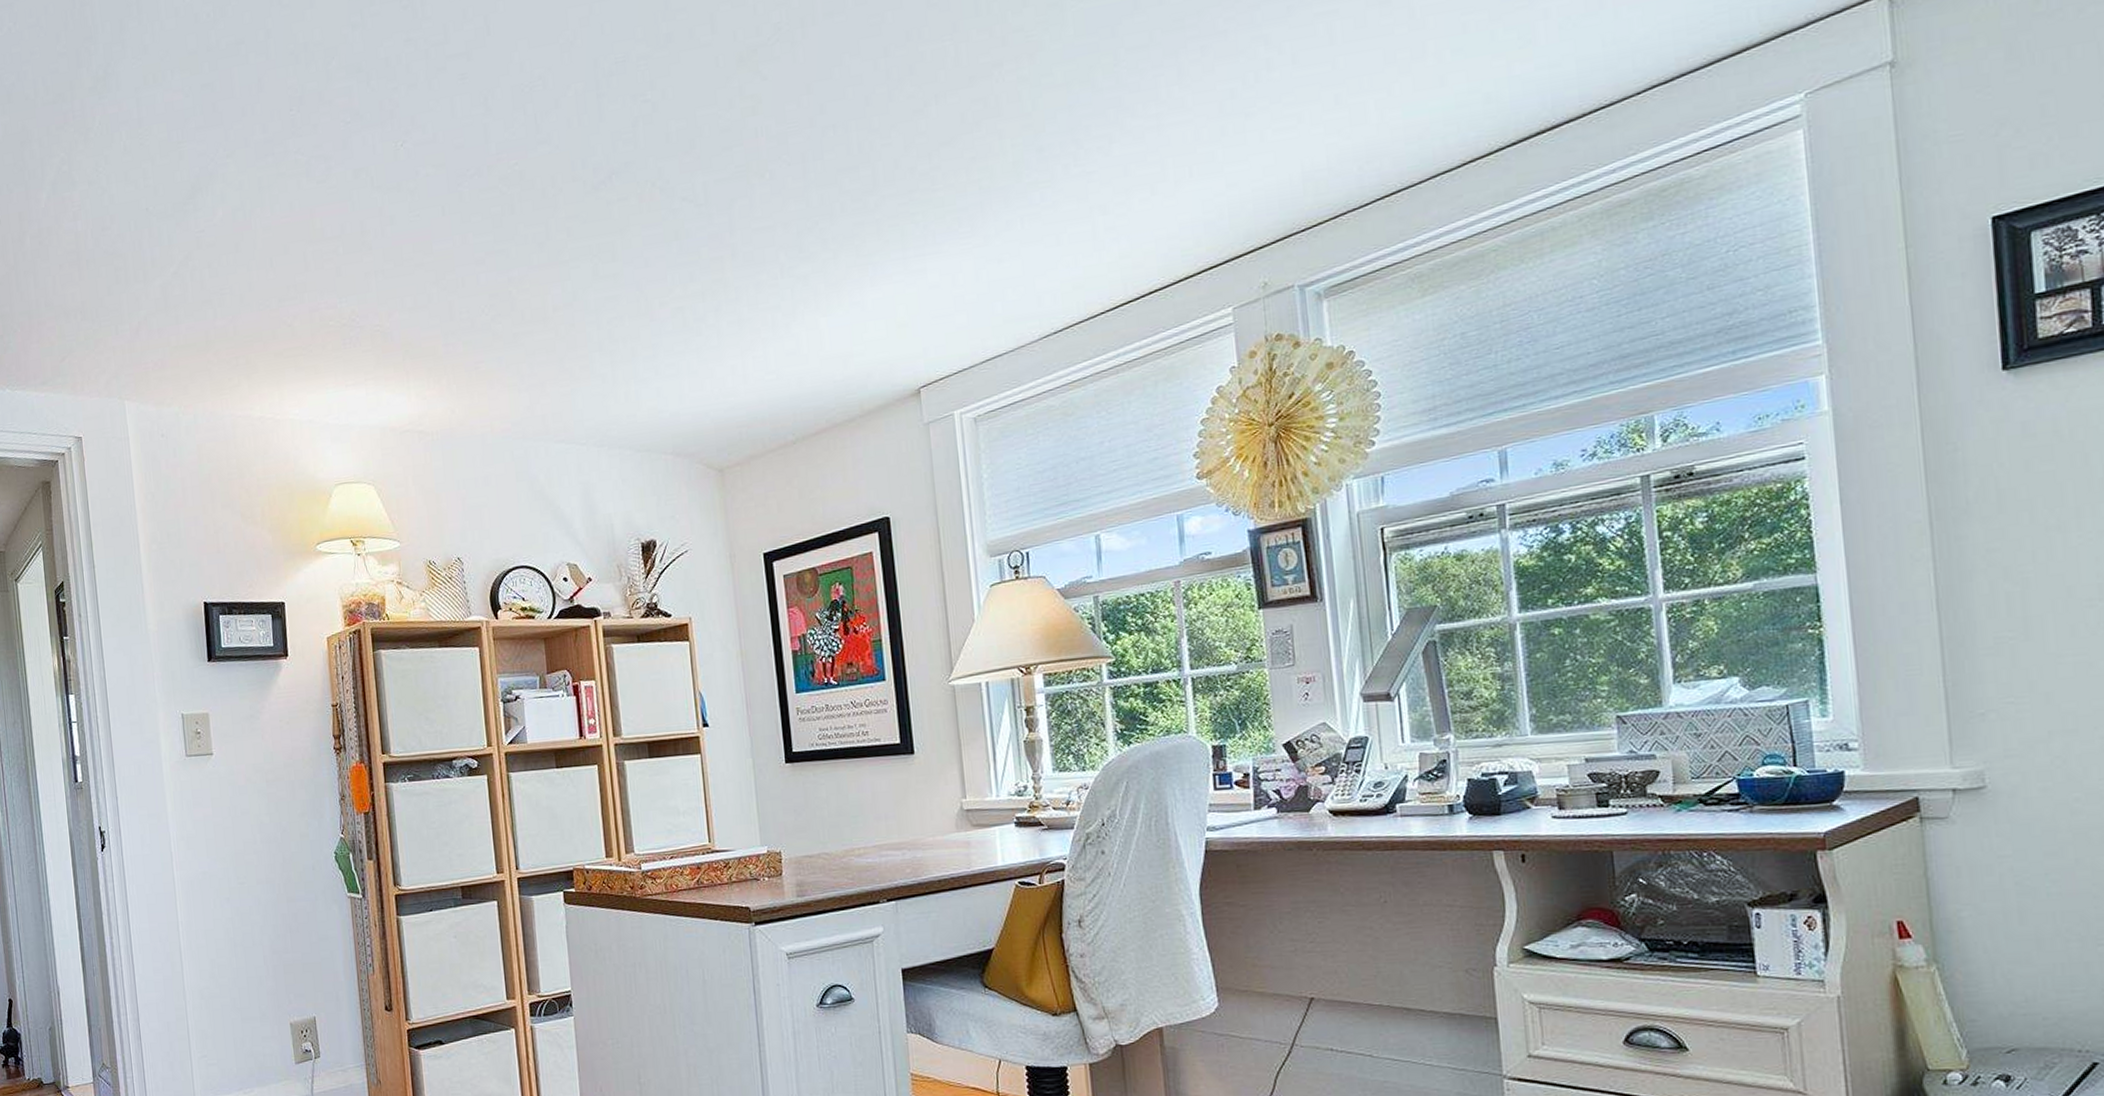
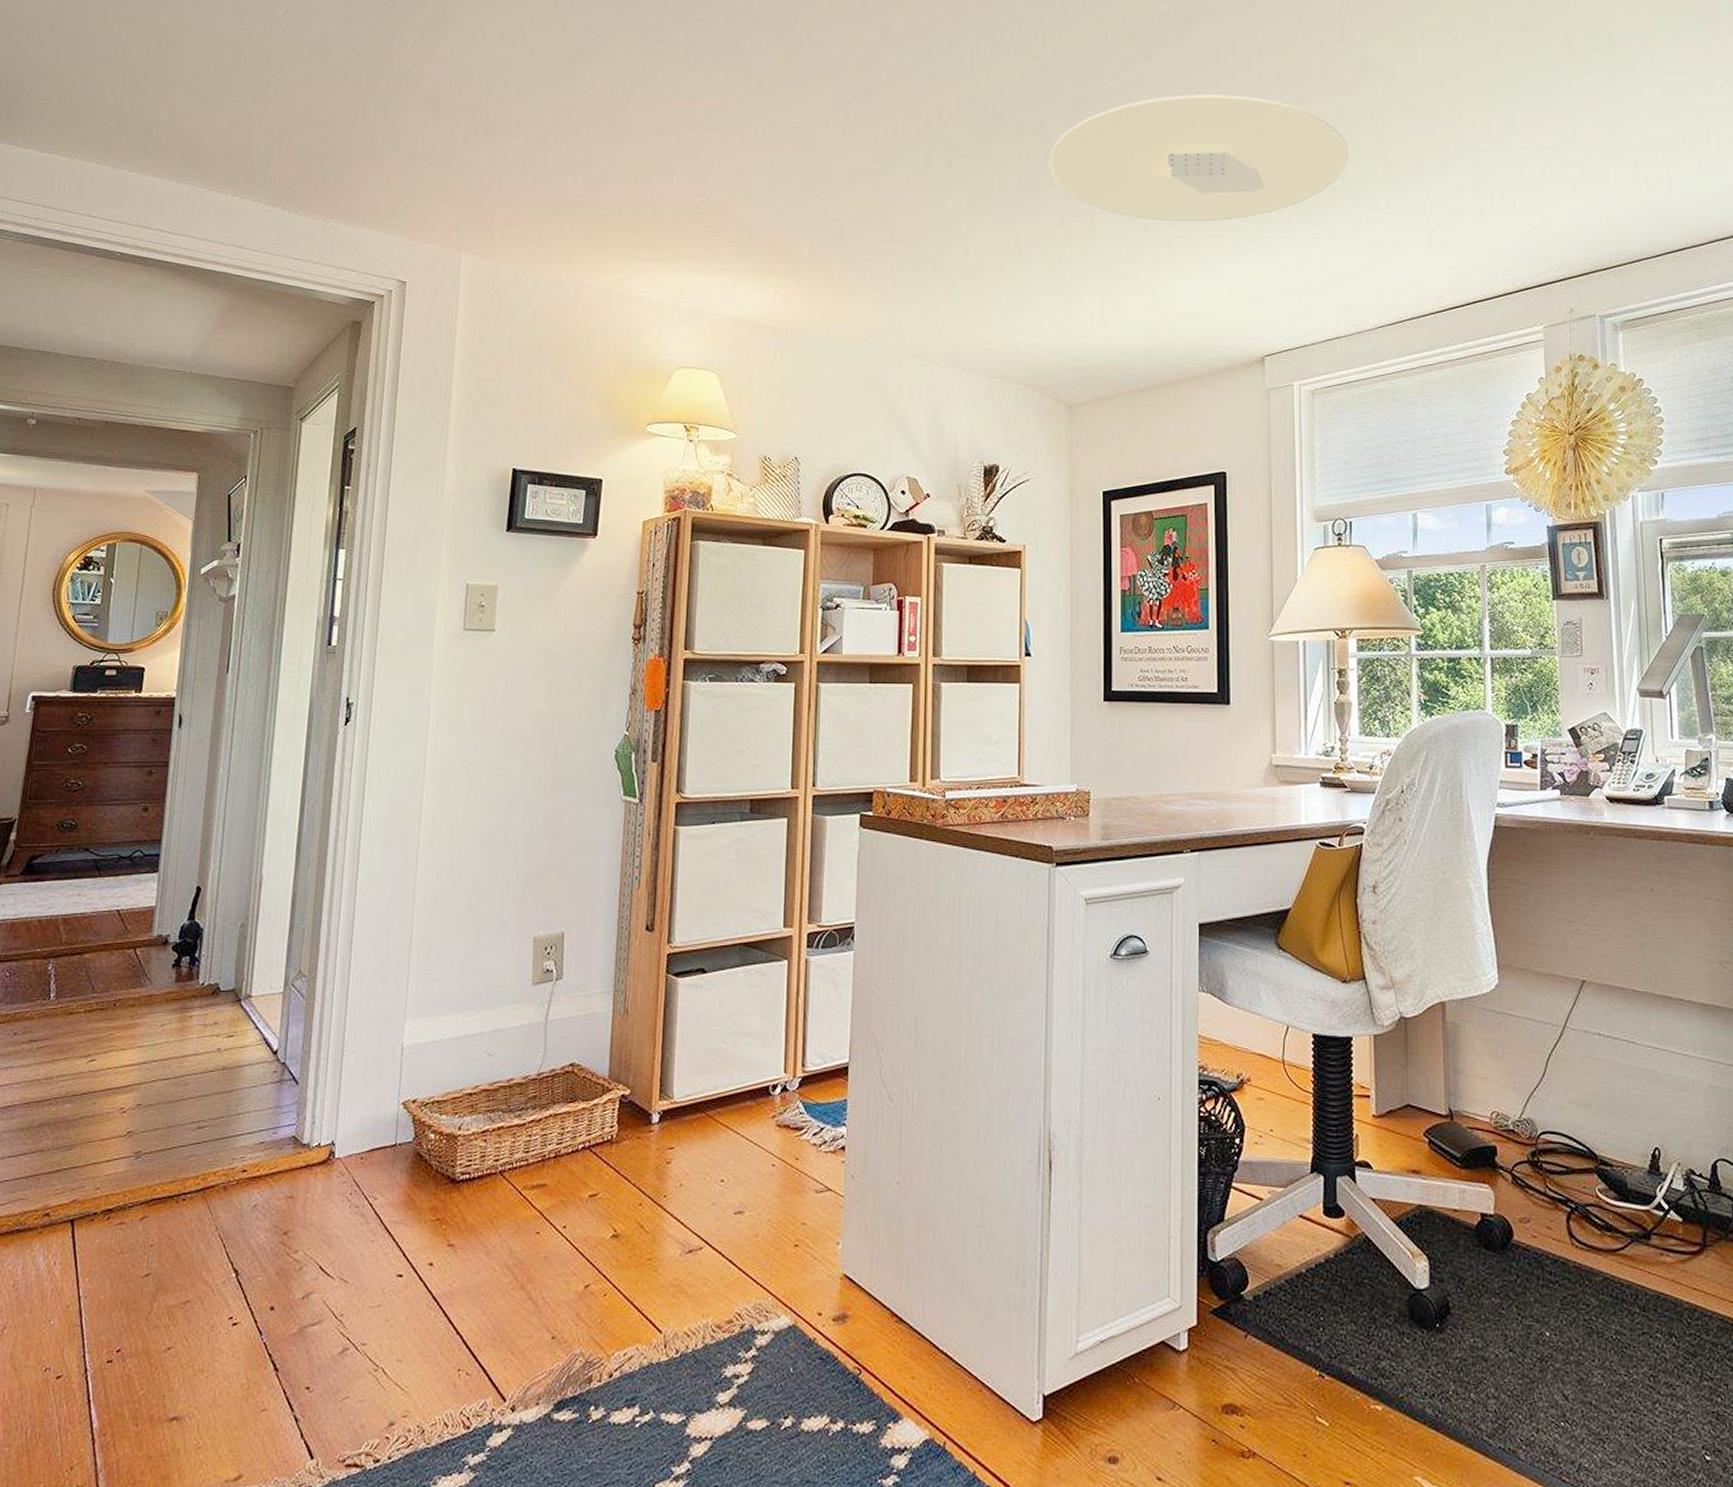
ceiling light: none [670,101,996,259] -> present [1049,94,1349,222]

